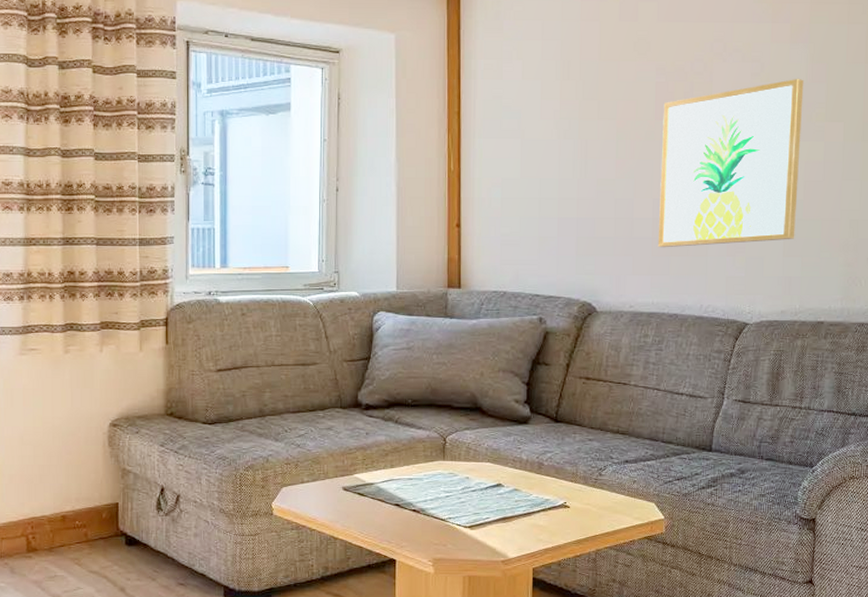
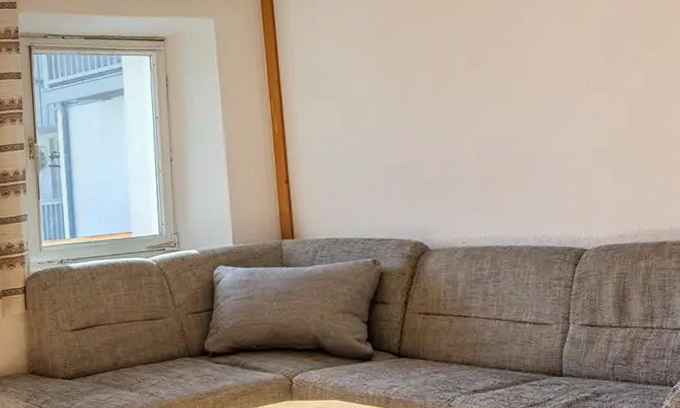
wall art: present [657,78,804,248] -> none [476,14,625,185]

